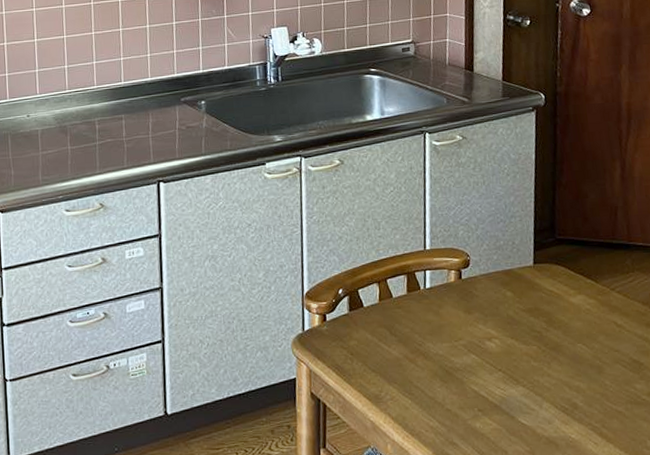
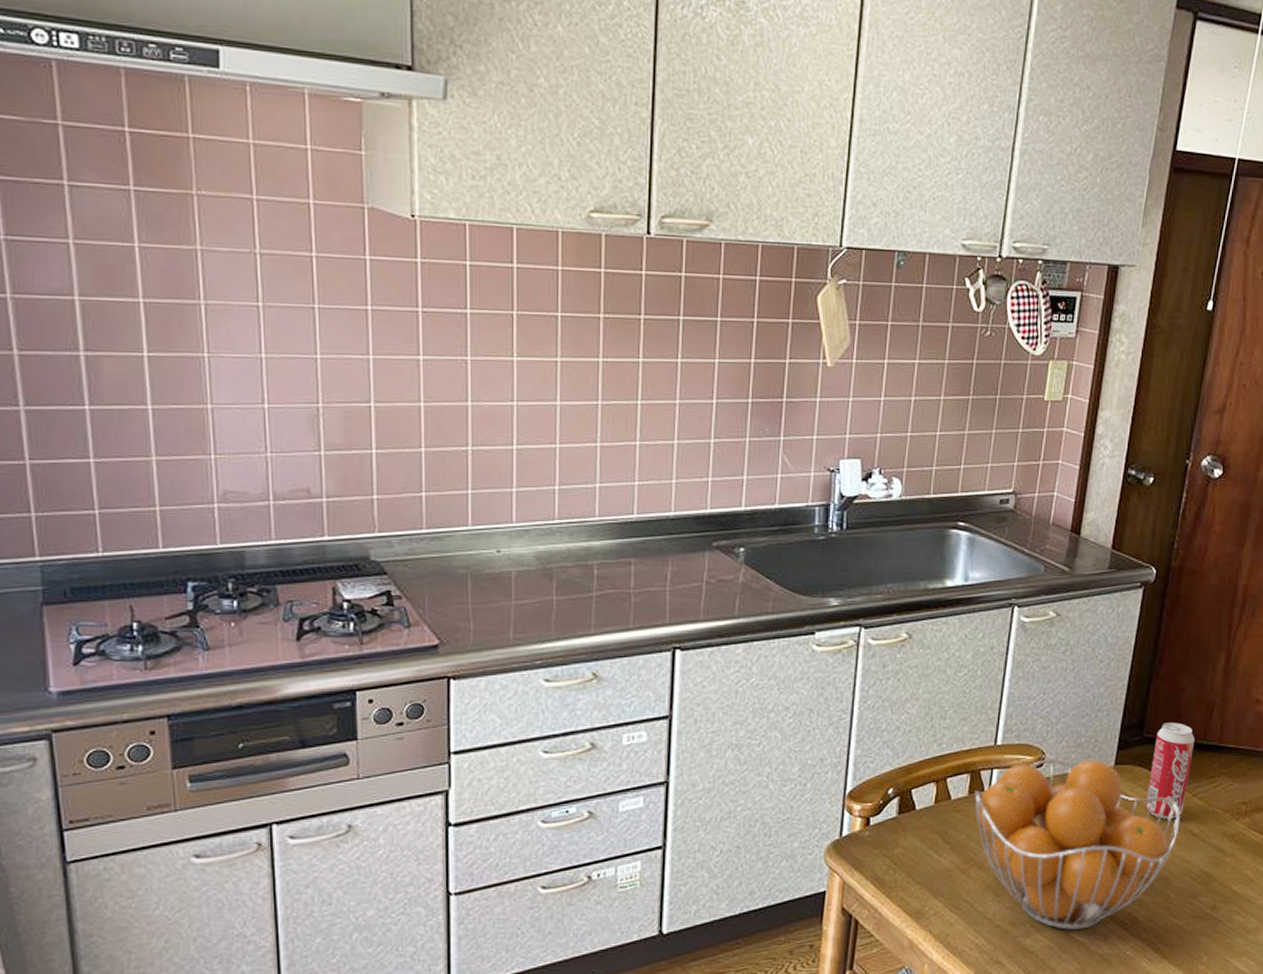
fruit basket: none [412,259,604,415] -> present [974,758,1180,931]
beverage can: none [567,225,605,312] -> present [1145,722,1195,819]

